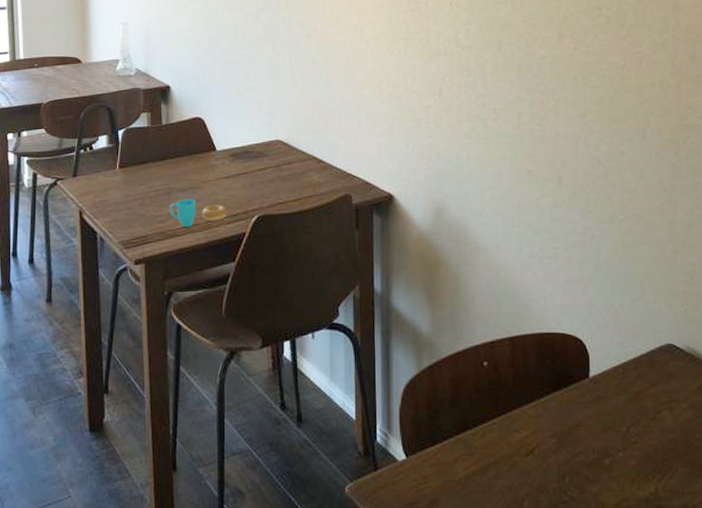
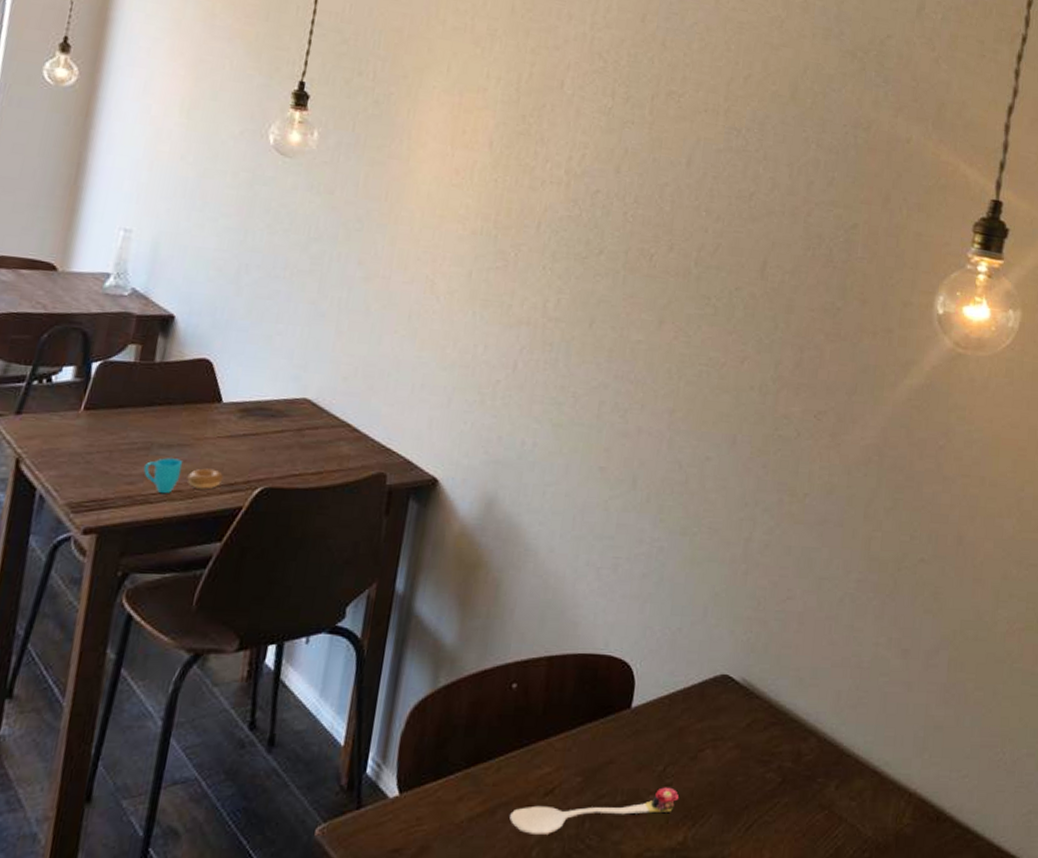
spoon: none [500,445,646,488] -> present [509,787,680,834]

